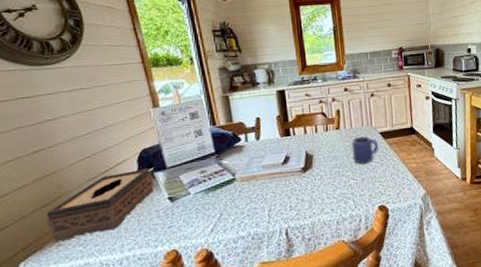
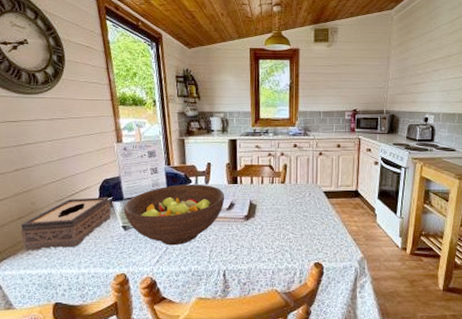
fruit bowl: none [168,141,279,212] -> present [124,184,225,246]
mug: present [351,135,379,164] -> none [294,192,322,220]

